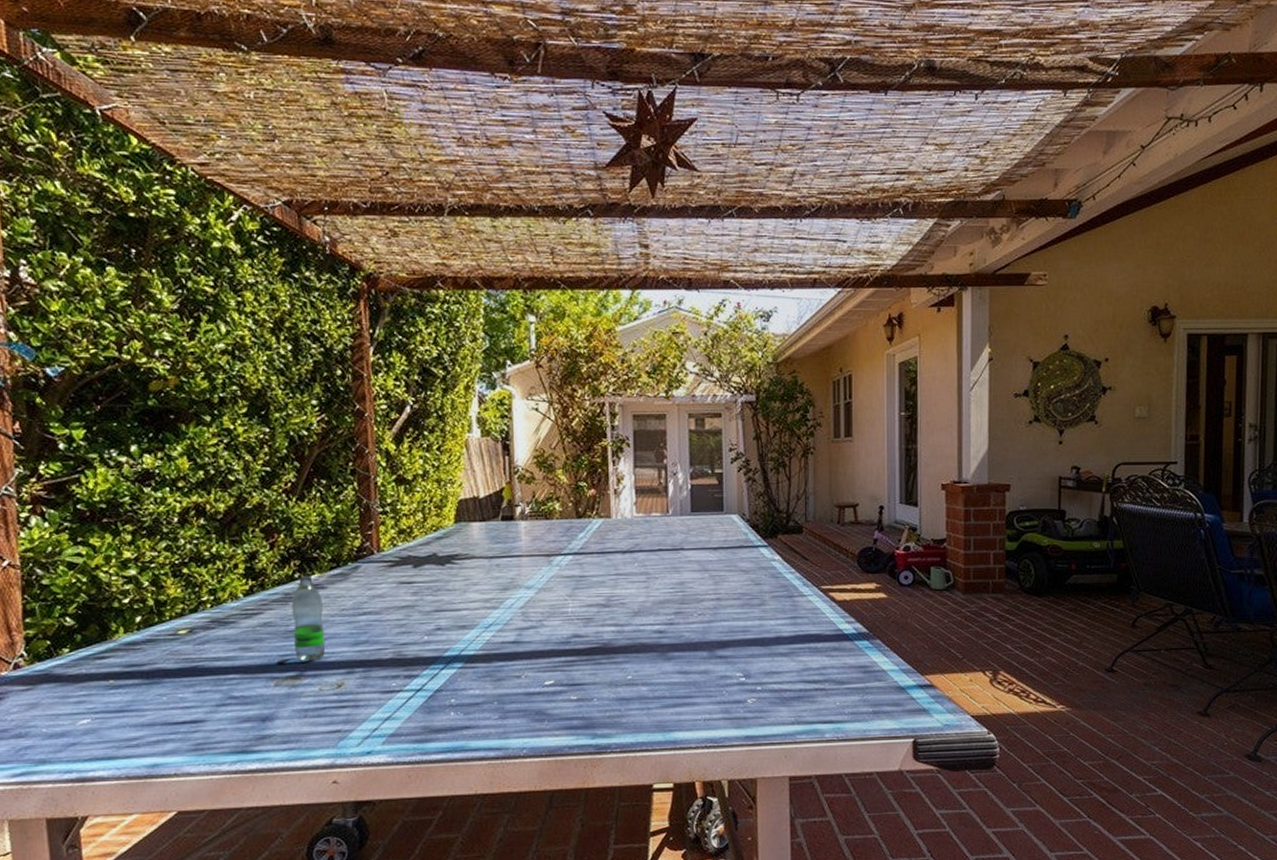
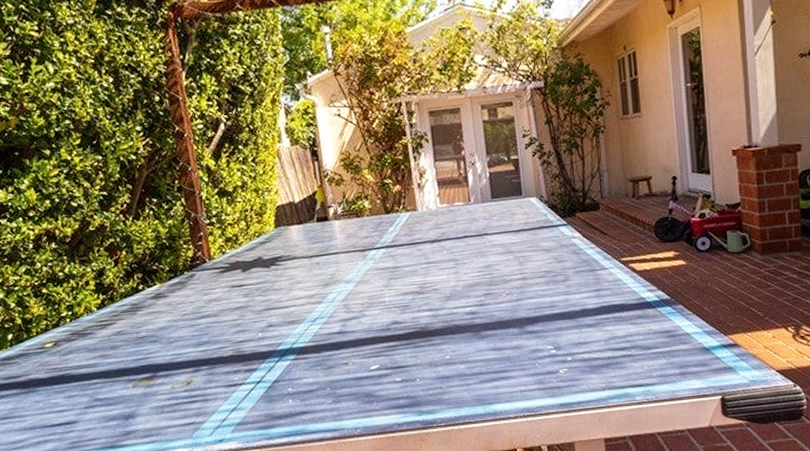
bottle: present [291,575,326,662] -> none [138,286,173,365]

